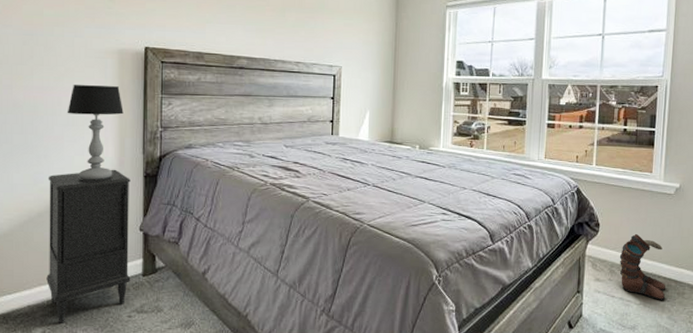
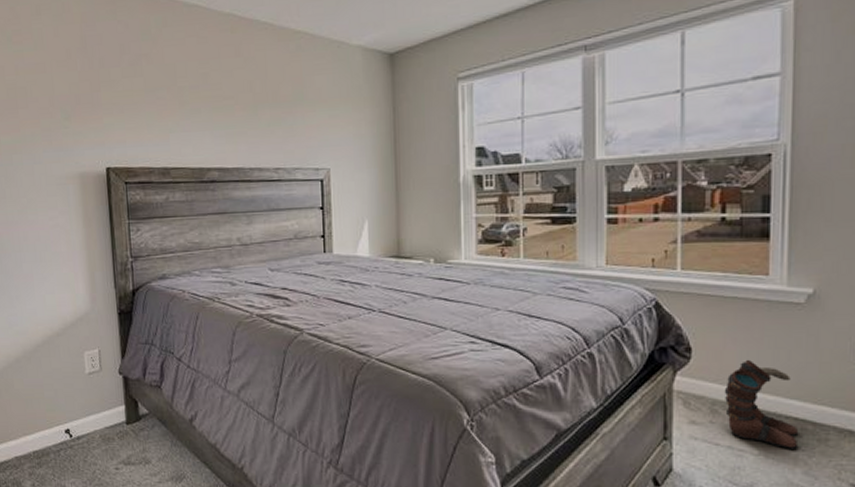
nightstand: present [46,169,131,323] -> none [21,307,115,476]
table lamp: present [67,85,124,181] -> none [33,215,91,321]

